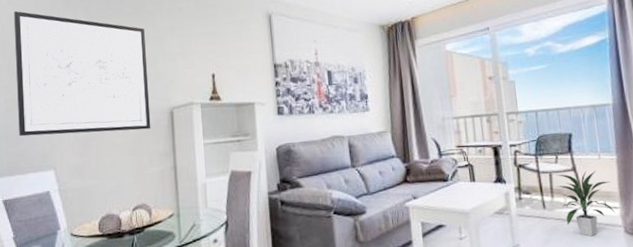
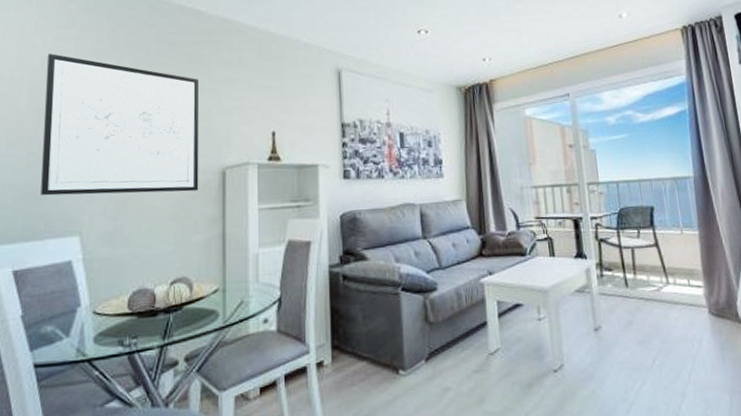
indoor plant: present [556,170,616,237] -> none [638,245,700,318]

